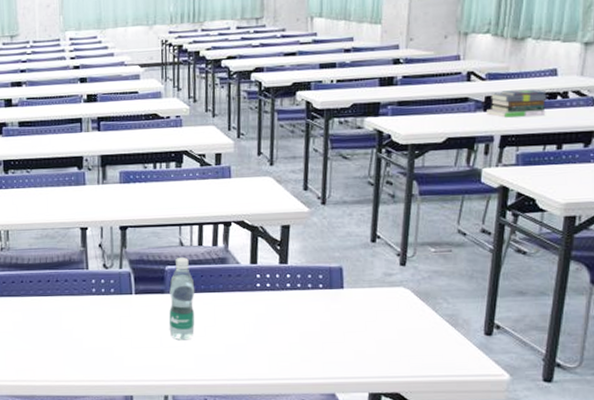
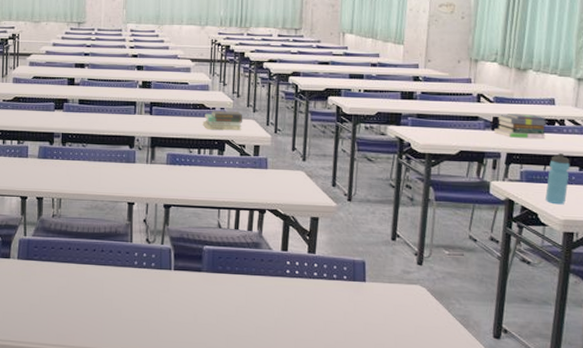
books: none [156,118,202,141] -> present [202,110,243,130]
bottle: present [168,257,195,341] -> none [203,239,230,319]
water bottle: none [545,130,574,187] -> present [545,153,570,205]

